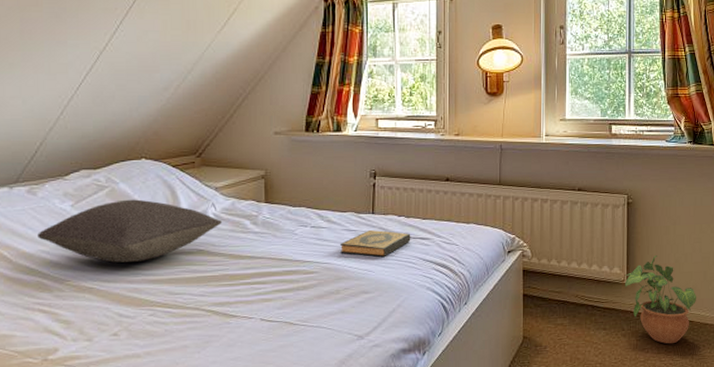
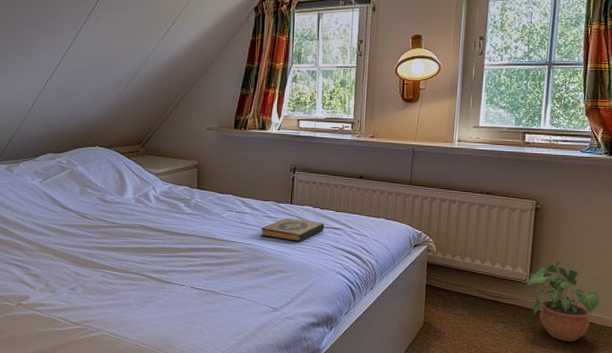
pillow: present [37,199,223,263] -> none [14,179,161,232]

